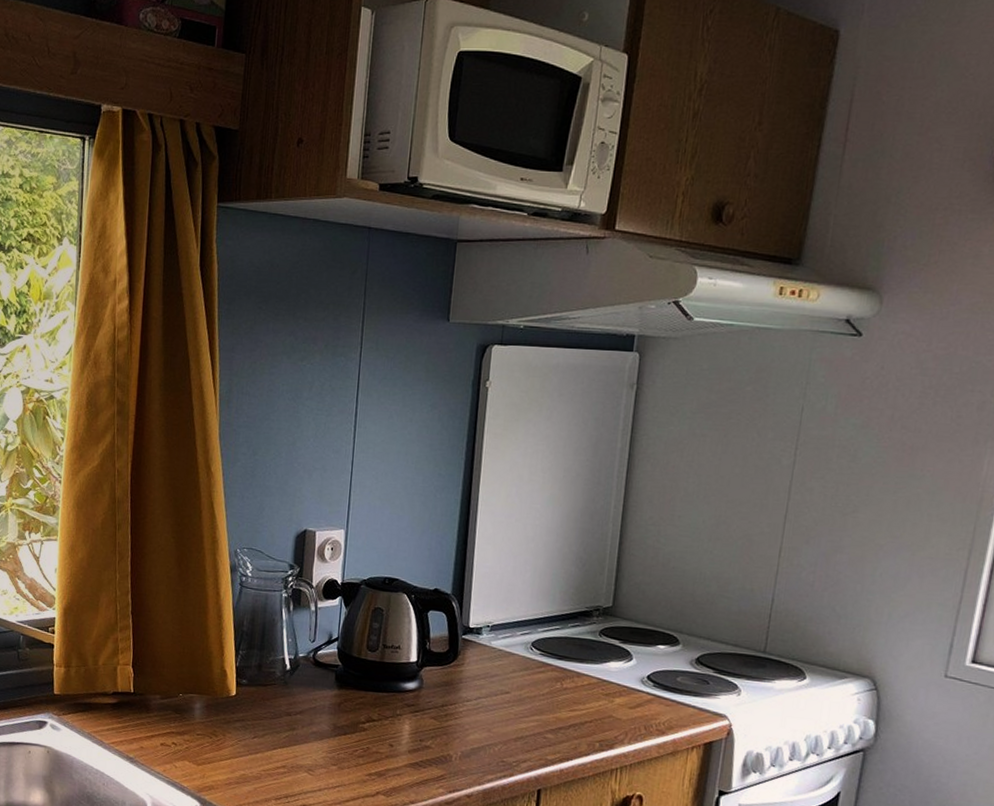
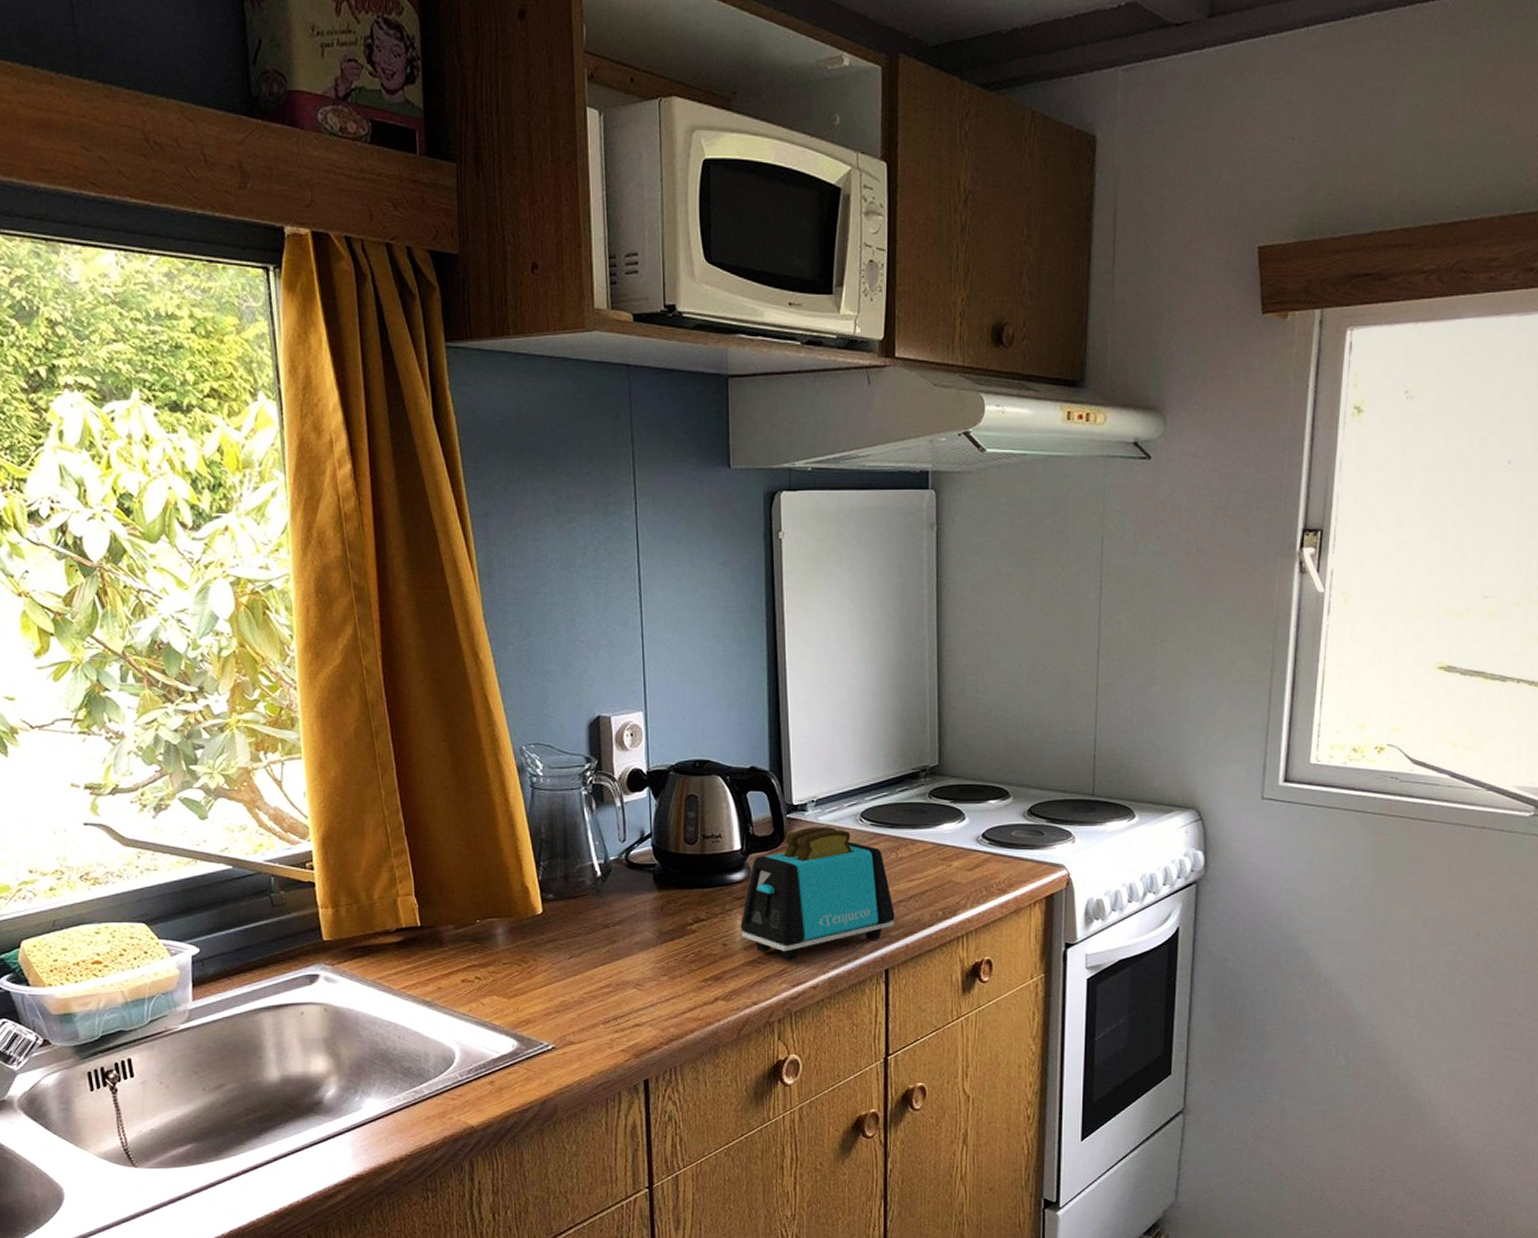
toaster: none [407,649,554,769] -> present [740,826,895,961]

